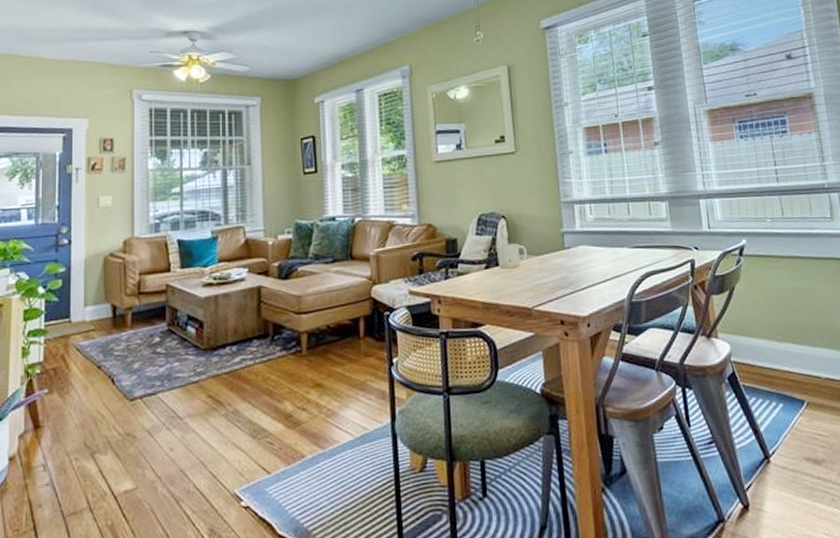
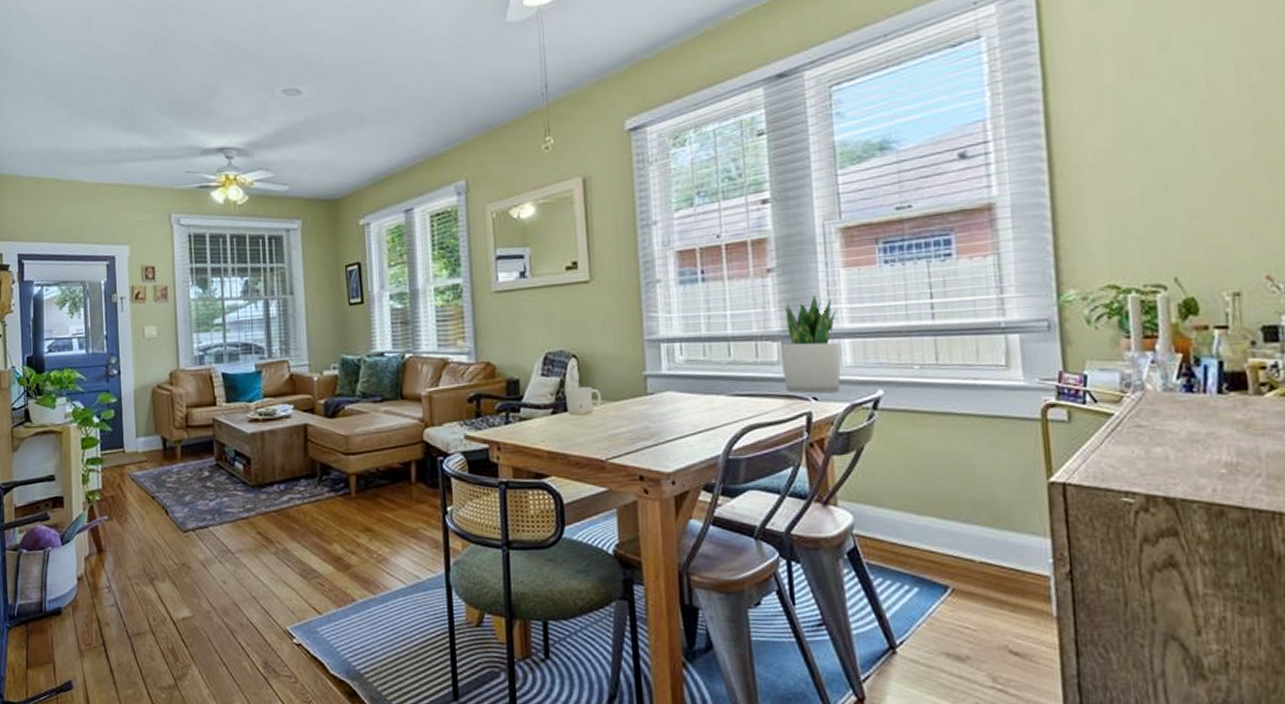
planter: none [669,164,714,244] -> present [782,295,841,394]

